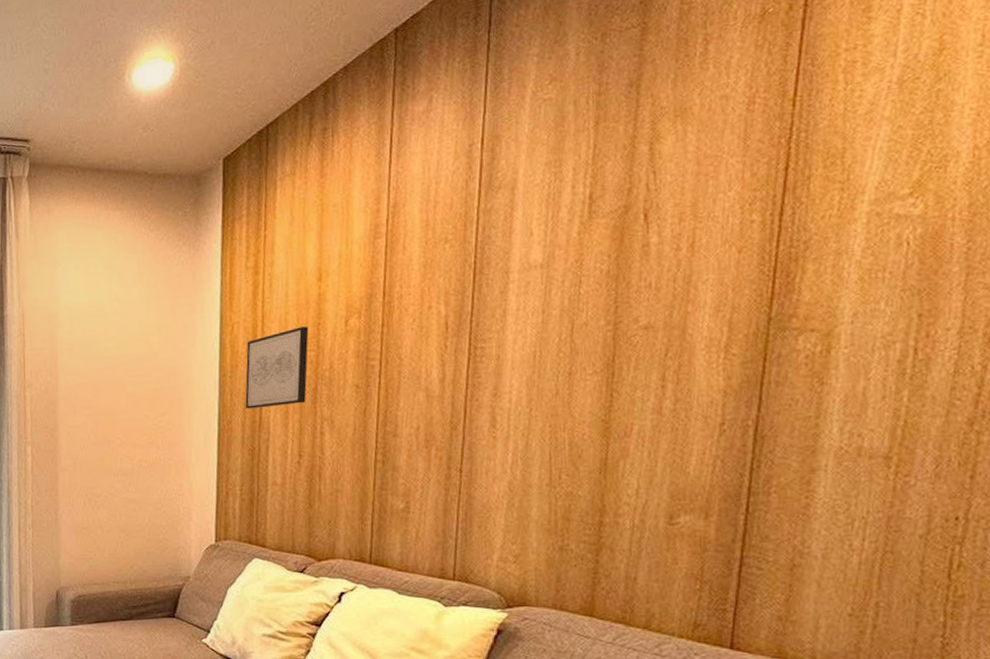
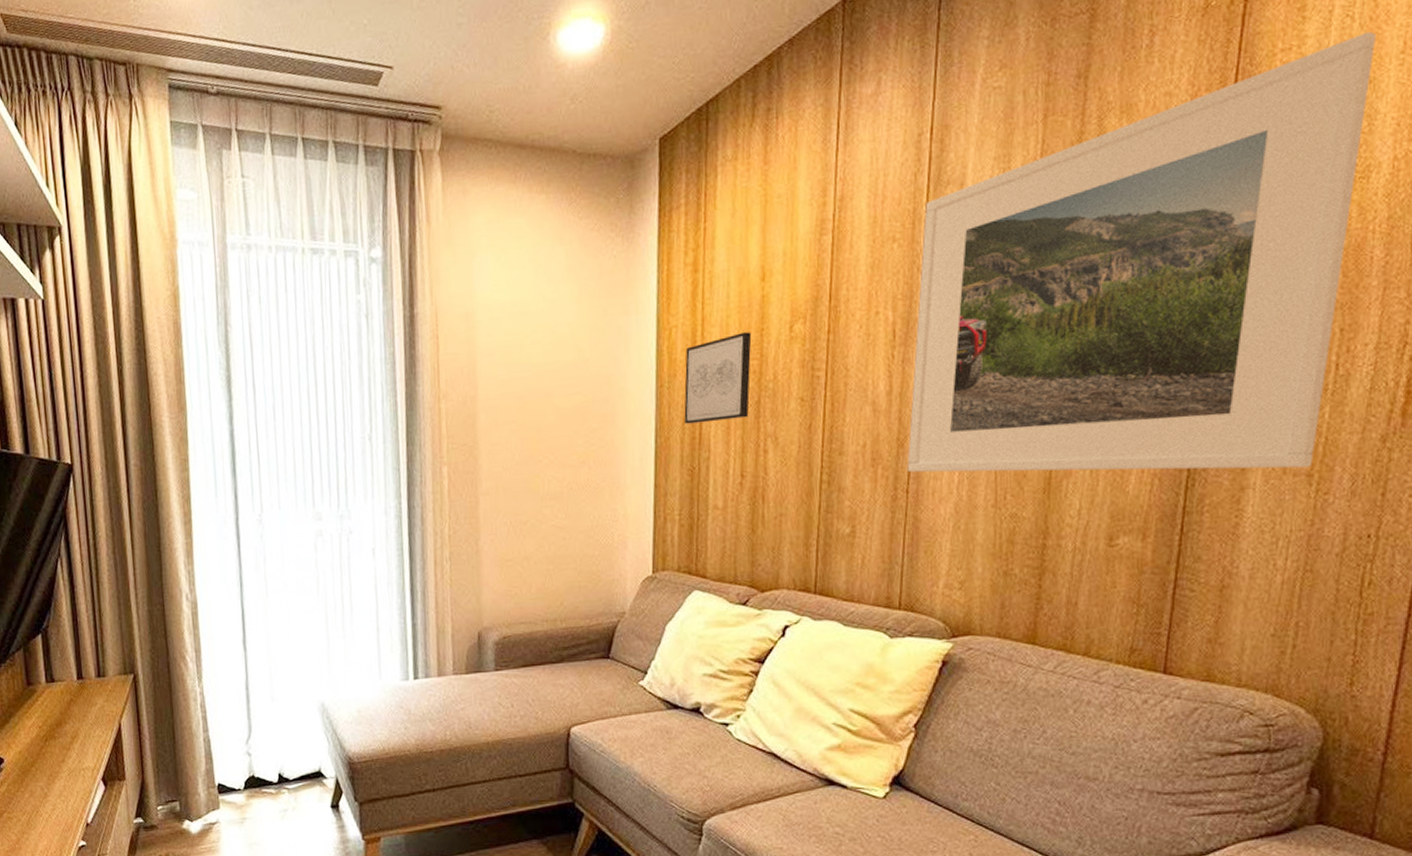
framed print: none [460,26,951,453] -> present [907,31,1377,473]

